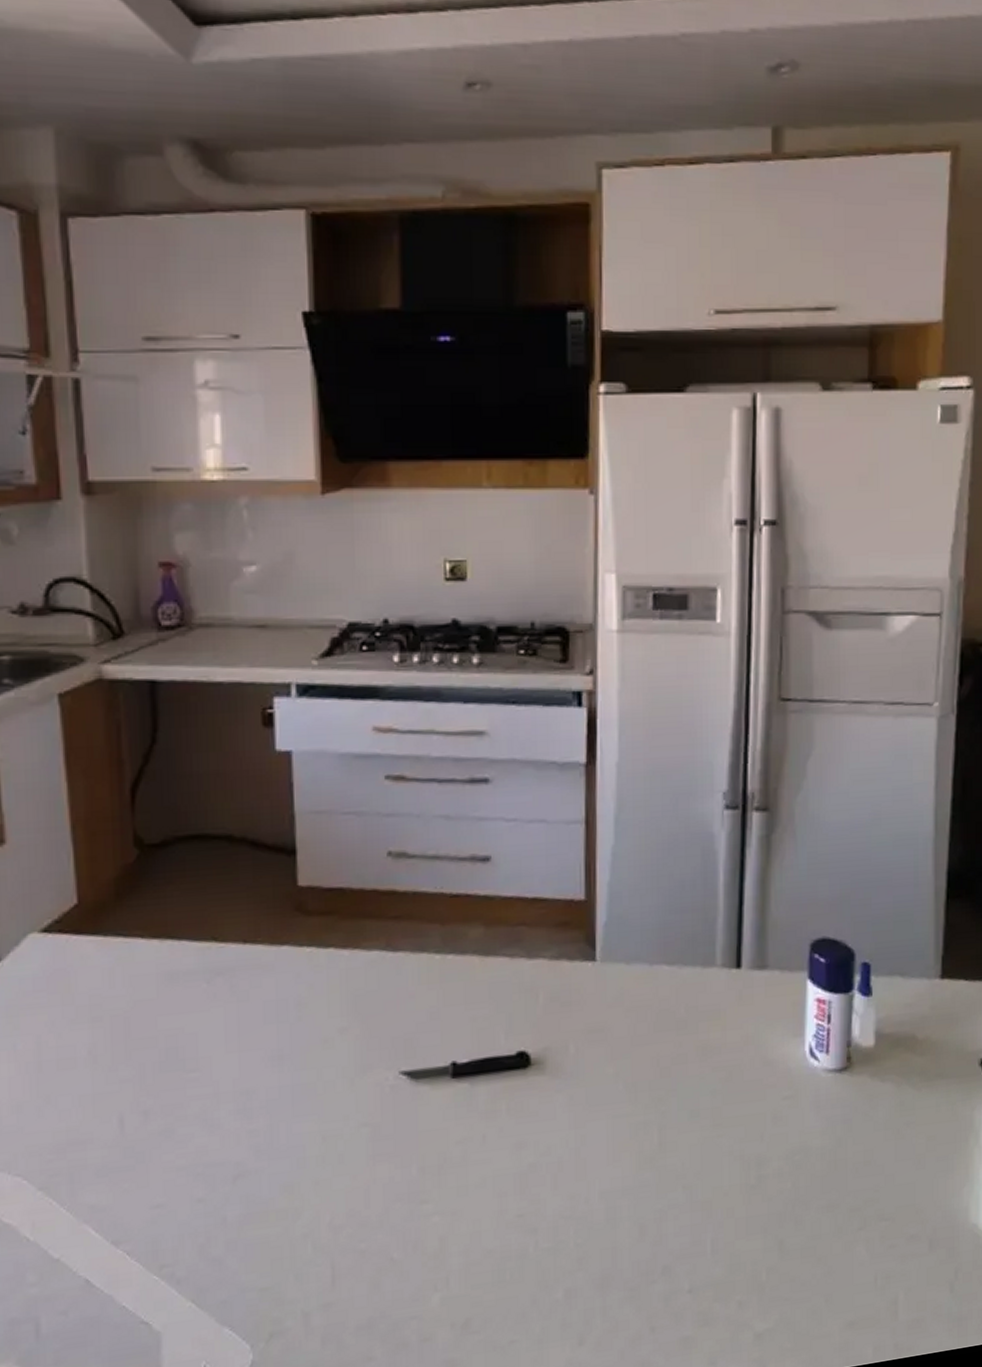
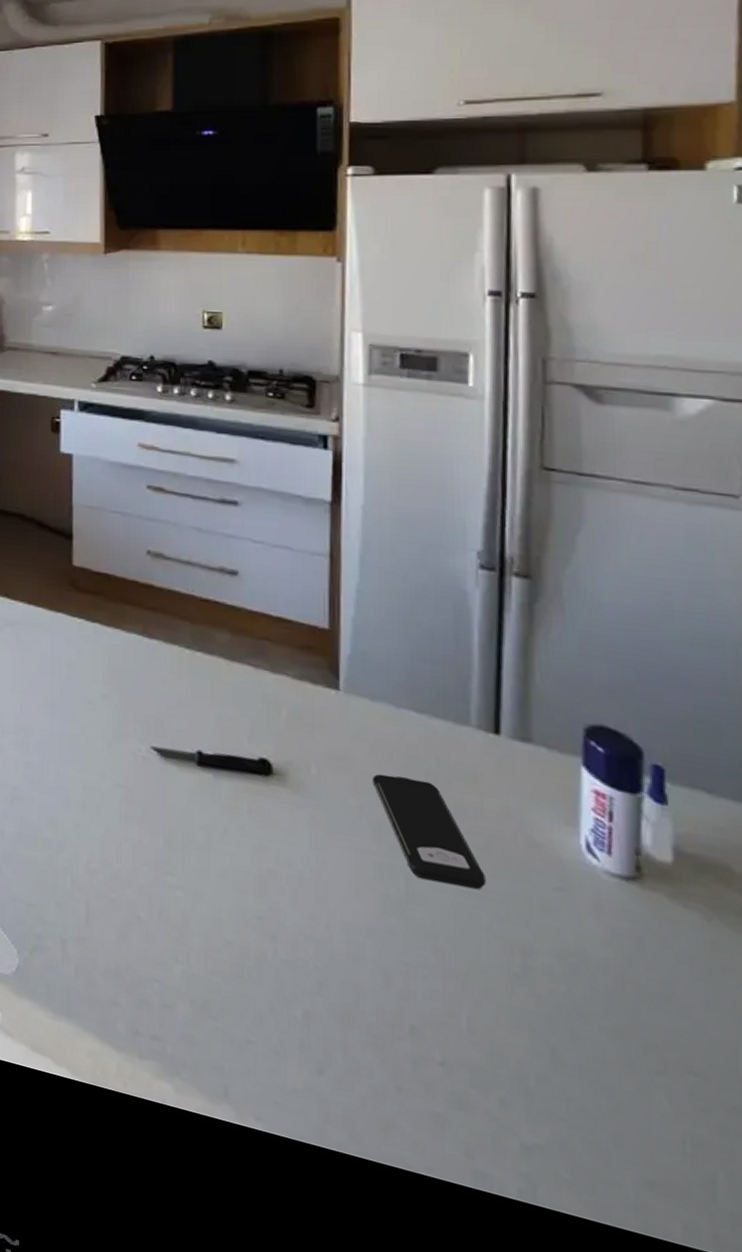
phone: none [628,1030,729,1126] -> present [372,773,487,889]

